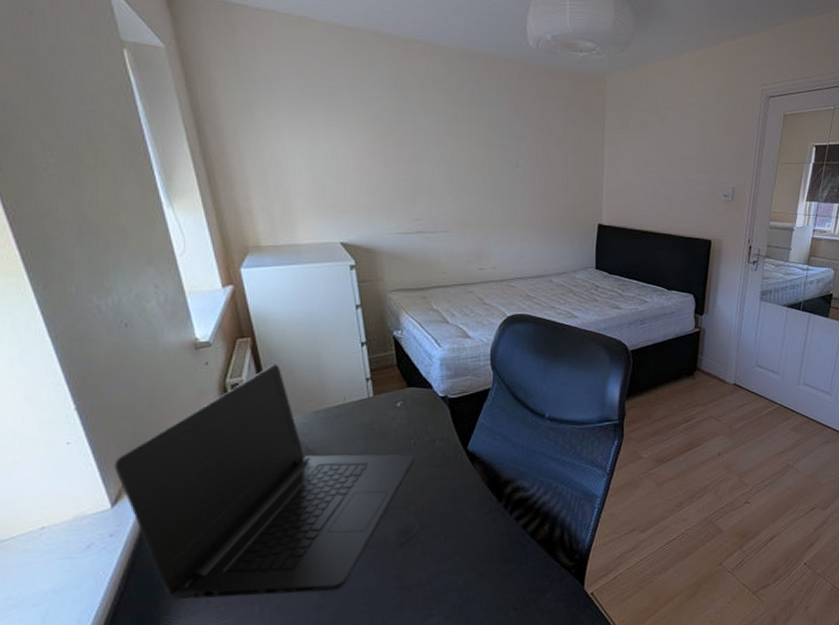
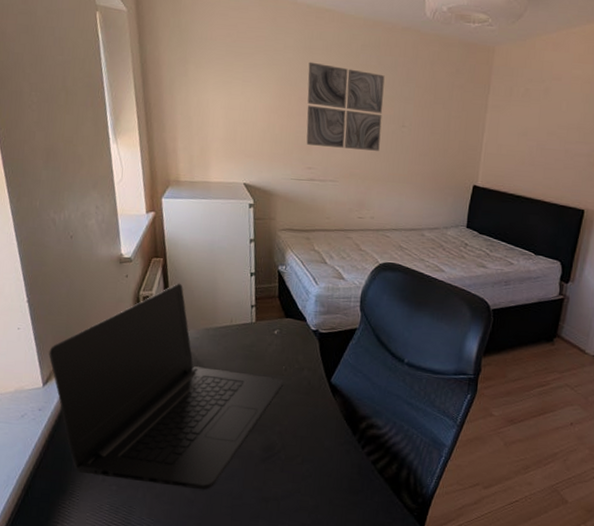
wall art: none [402,100,493,195] -> present [306,62,385,151]

